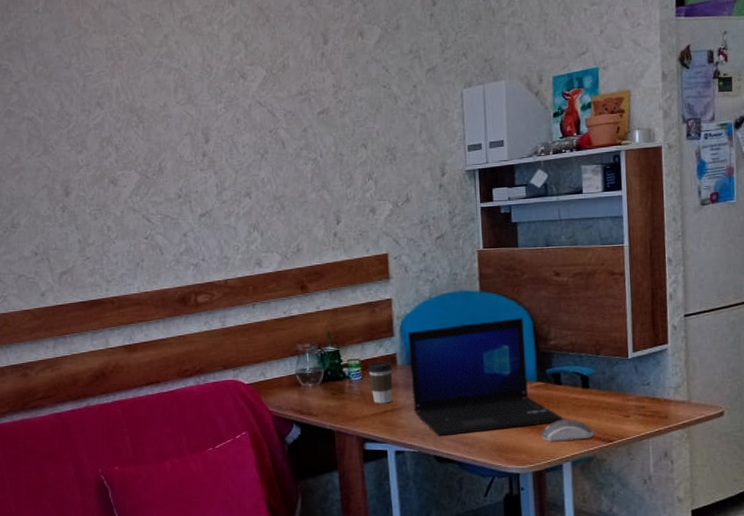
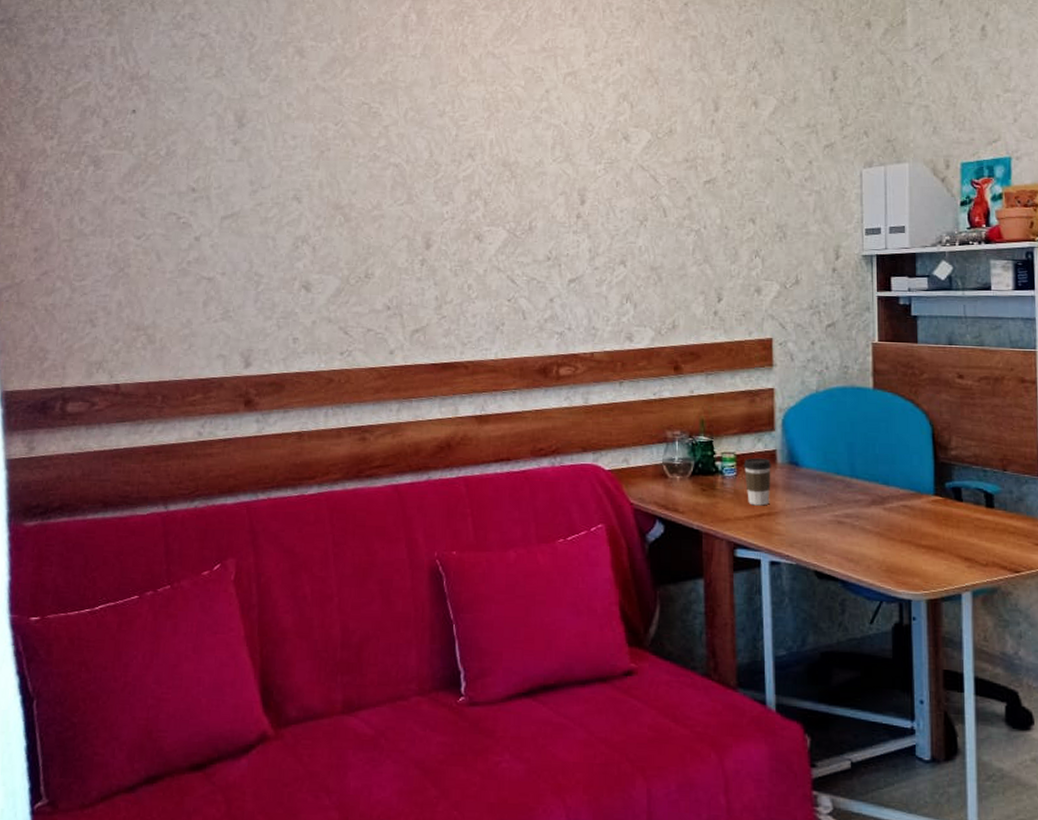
laptop: present [408,318,563,437] -> none [790,421,963,550]
computer mouse: present [540,419,594,442] -> none [937,542,999,567]

